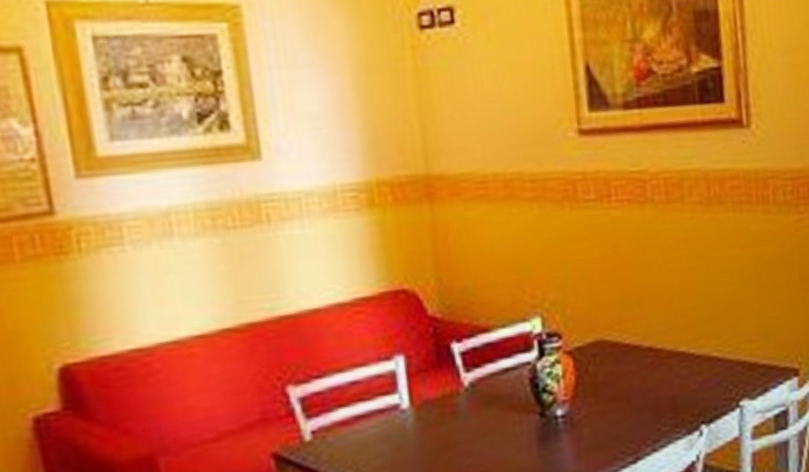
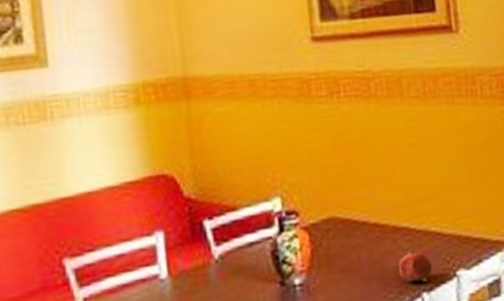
fruit: none [675,373,713,414] -> present [399,246,433,282]

